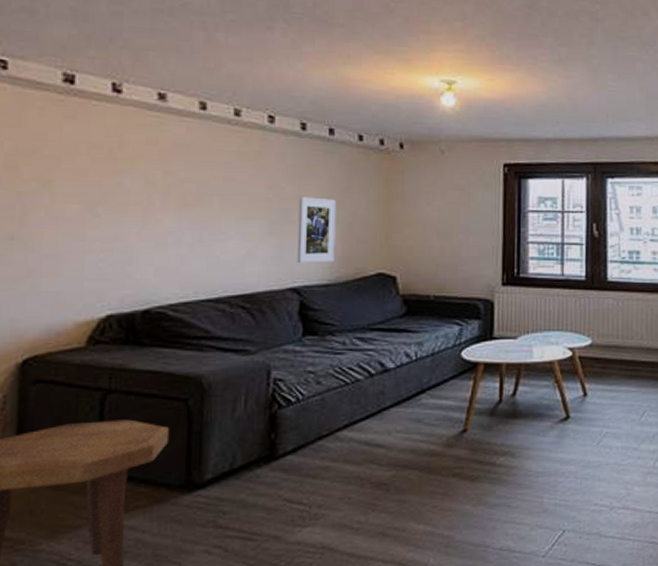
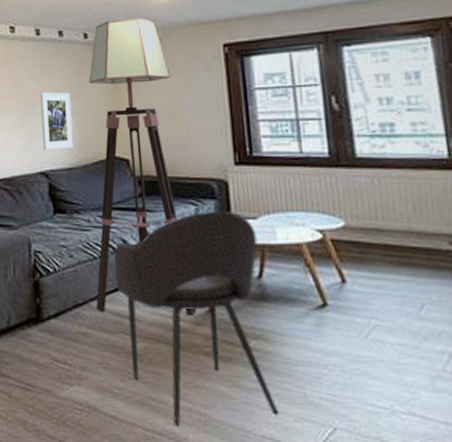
floor lamp: none [342,124,449,442] -> present [89,18,196,316]
armchair: none [367,331,517,554] -> present [114,211,278,427]

